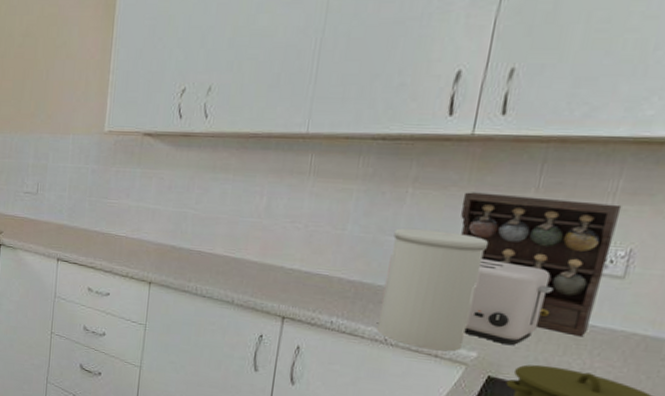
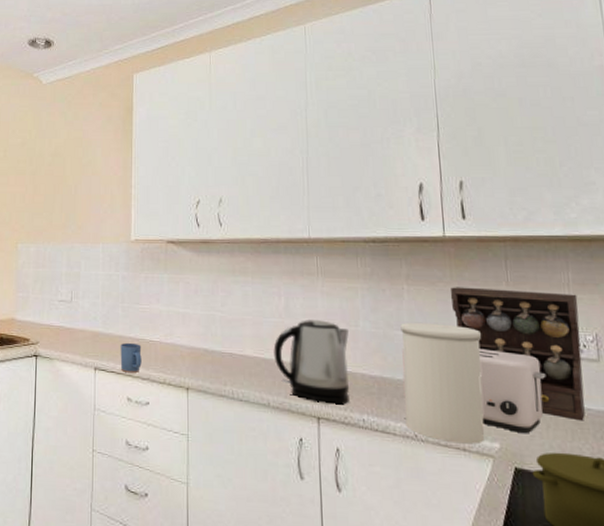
mug: none [83,236,107,266] -> present [120,342,142,374]
kettle: none [245,221,333,307] -> present [273,320,350,406]

